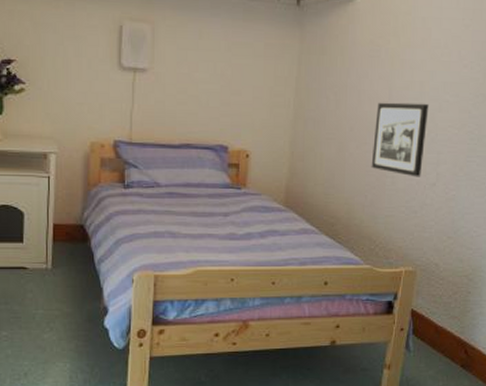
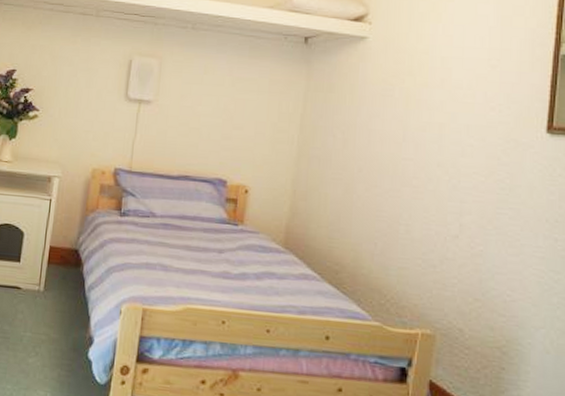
picture frame: present [371,102,429,177] -> none [382,143,450,227]

